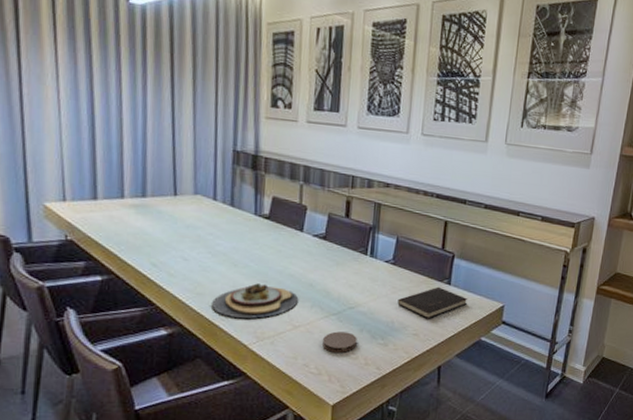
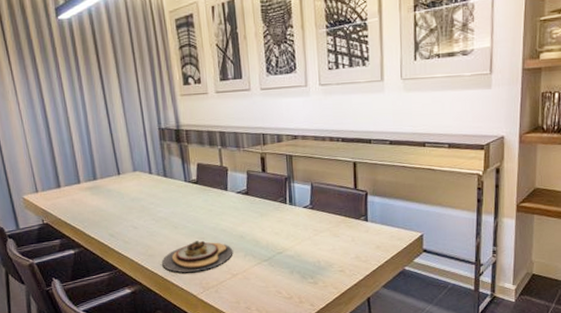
coaster: present [323,331,357,353] -> none [259,275,290,294]
hardcover book: present [397,286,468,319] -> none [320,224,387,256]

